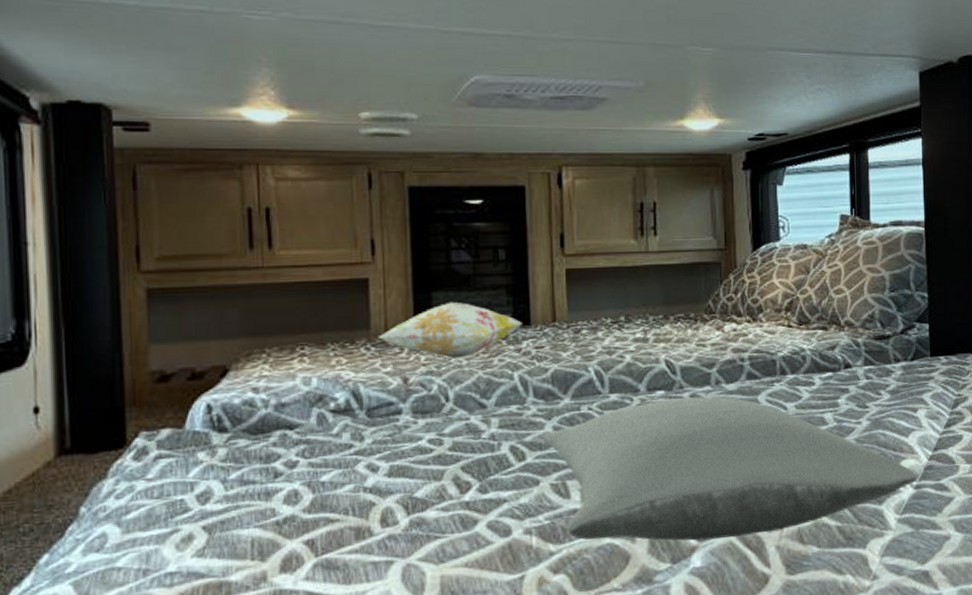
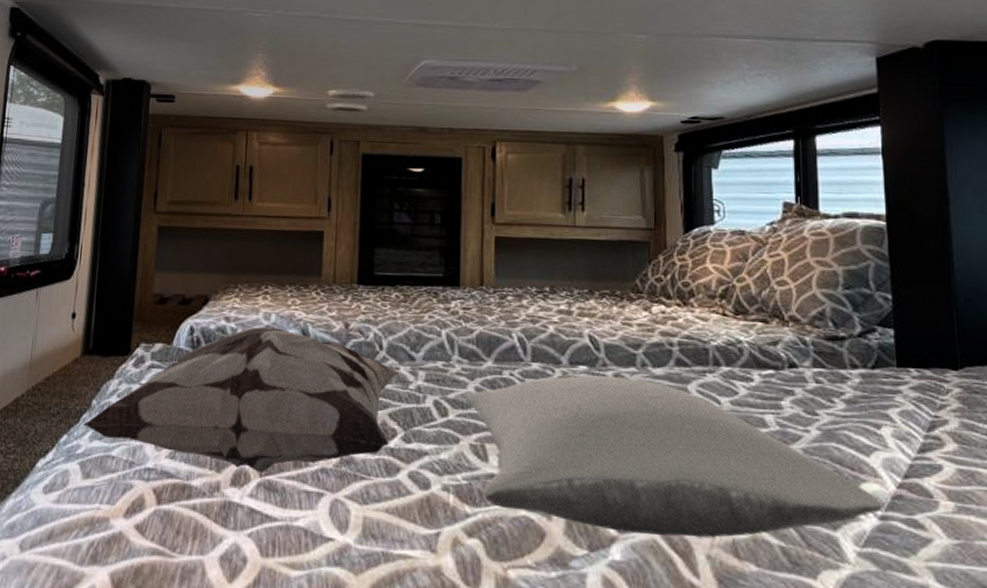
decorative pillow: none [70,393,470,553] -> present [83,327,400,473]
decorative pillow: present [378,301,523,359] -> none [327,258,452,311]

